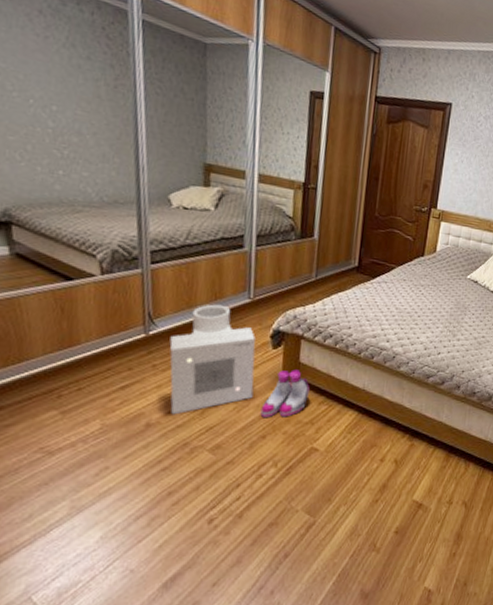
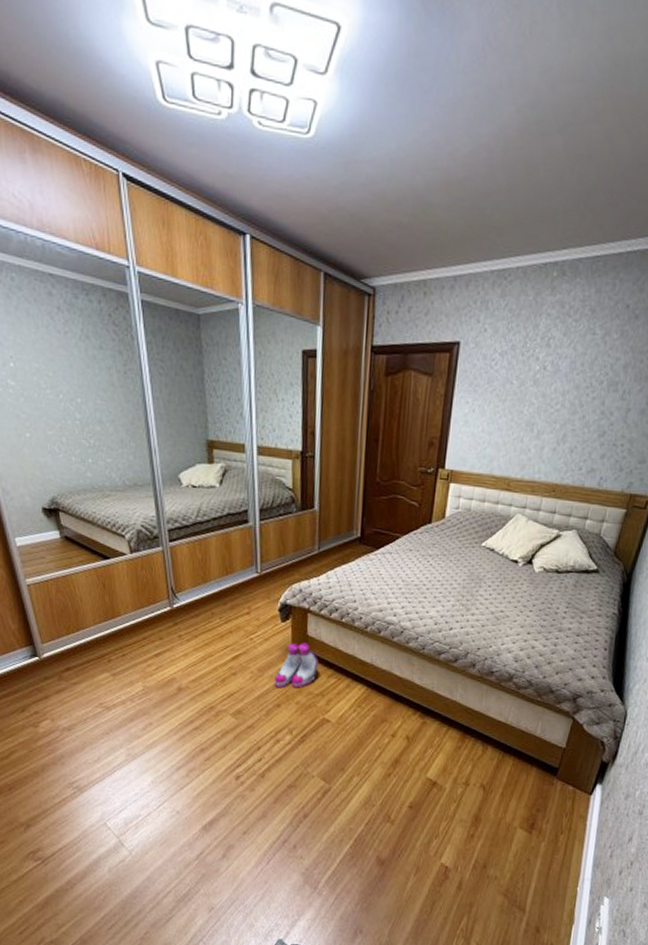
air purifier: present [169,304,256,415] -> none [191,578,267,681]

